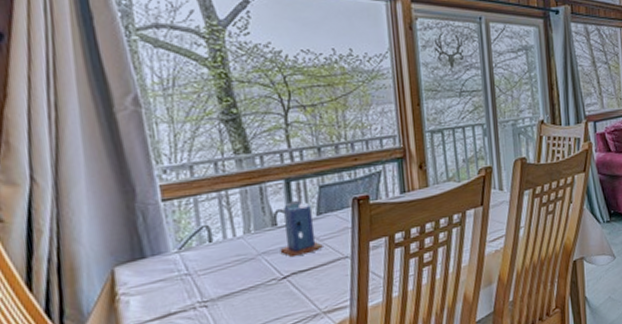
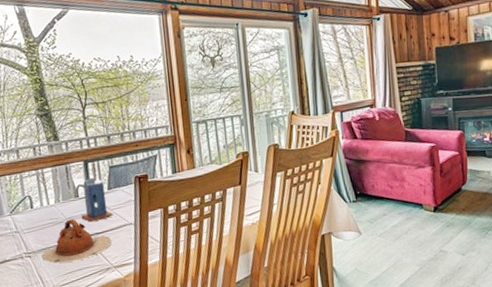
teapot: none [224,254,320,313] -> present [42,219,111,263]

